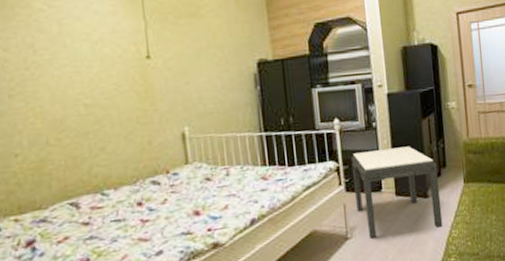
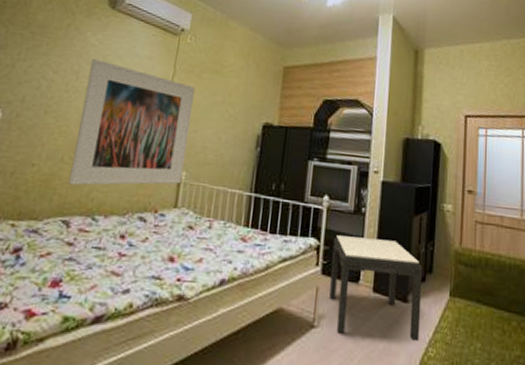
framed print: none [45,25,187,167] -> present [68,59,196,186]

